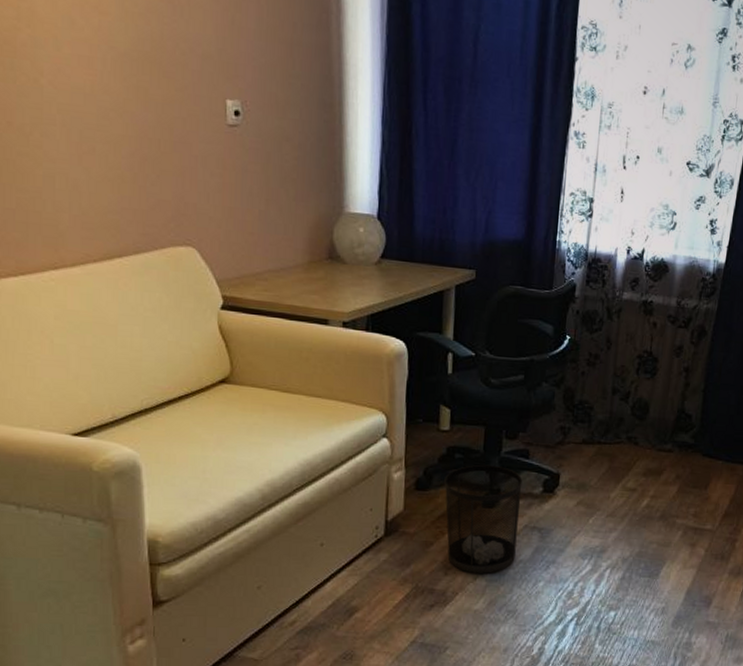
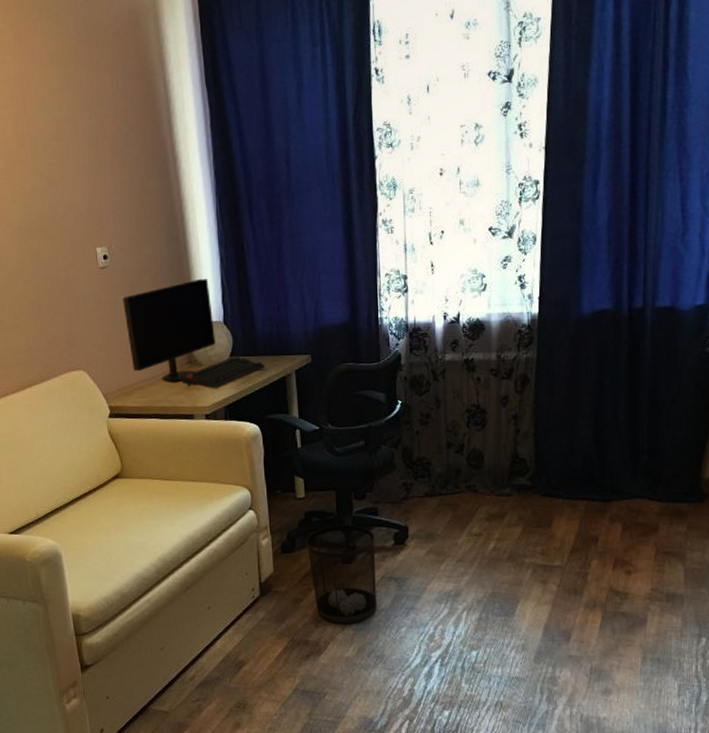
computer monitor: none [254,160,366,280] -> present [123,278,216,383]
computer keyboard: none [317,258,422,294] -> present [181,356,266,389]

